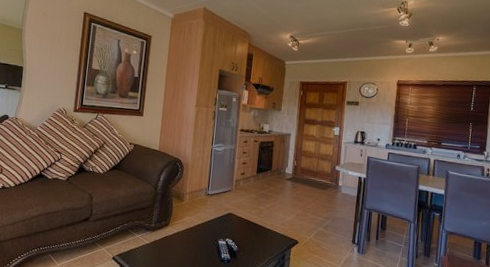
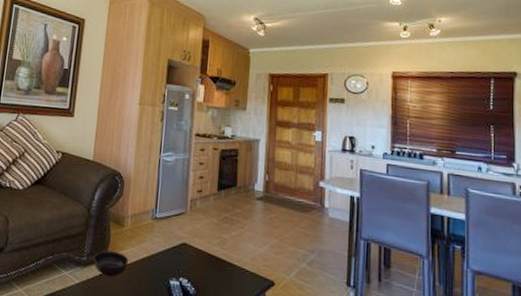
bowl: none [159,219,187,239] -> present [93,250,129,278]

